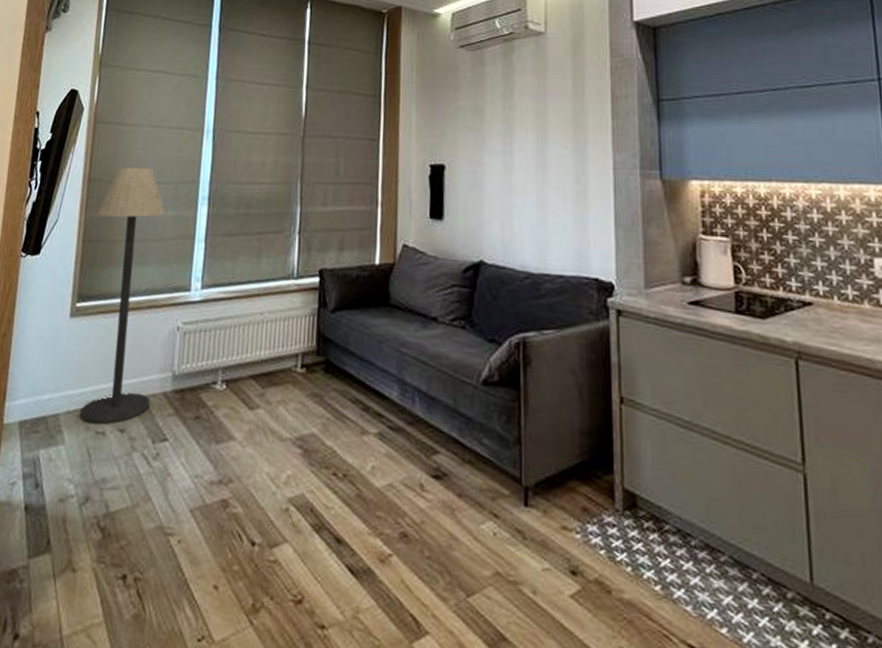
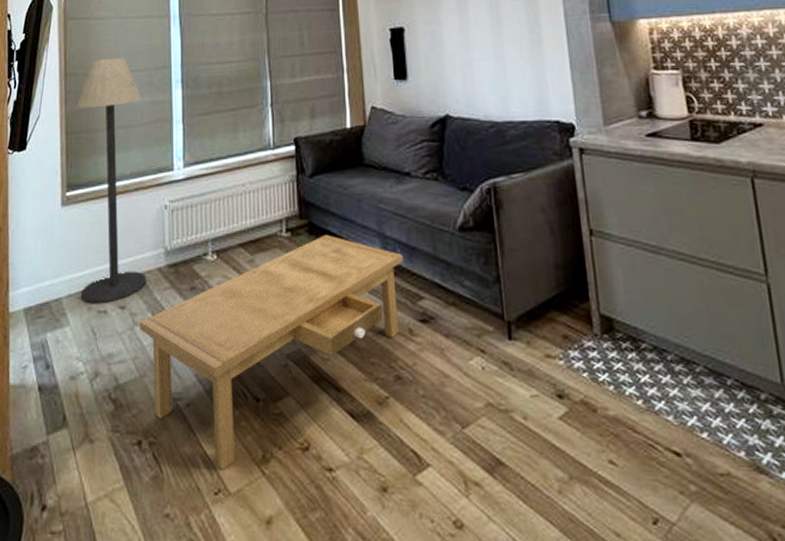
coffee table: none [138,374,422,617] -> present [140,234,404,471]

